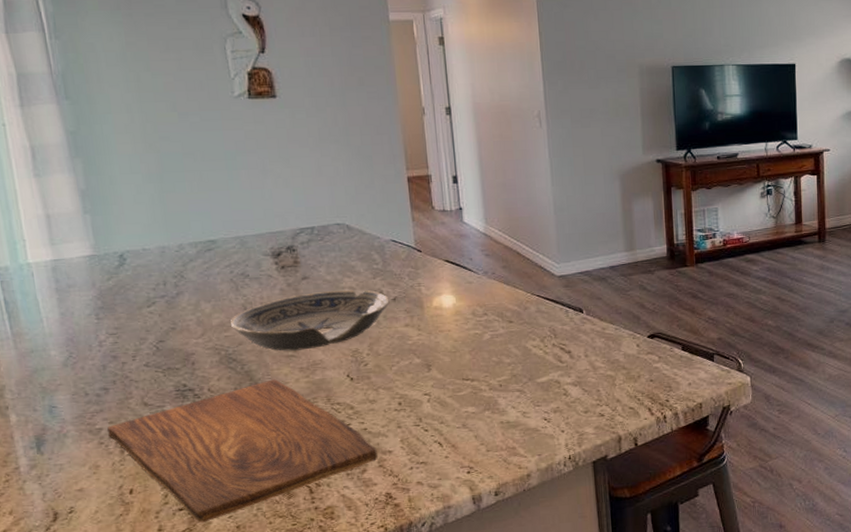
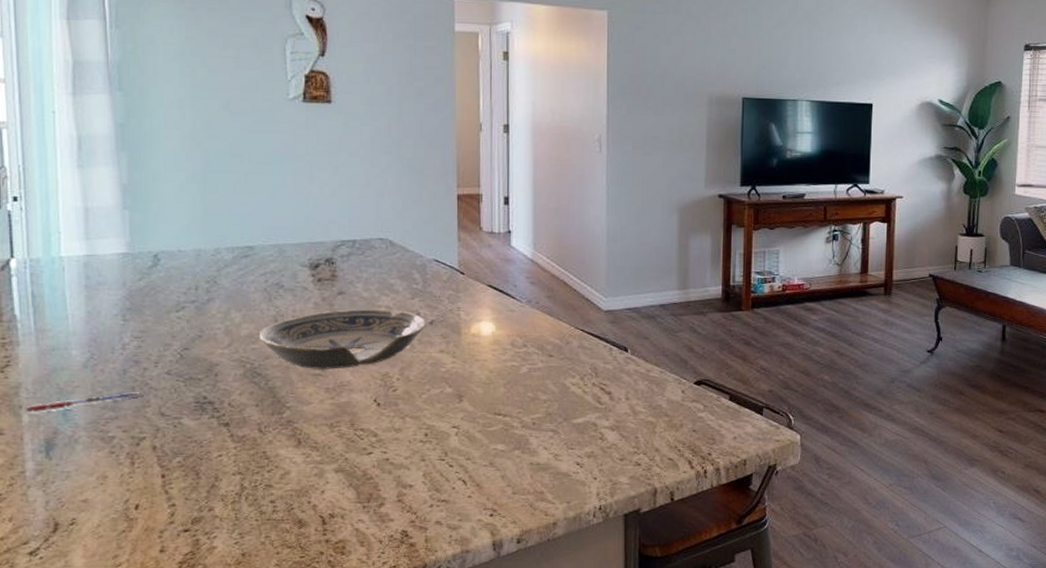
pen: none [12,385,124,412] -> present [26,392,142,413]
cutting board: present [107,379,378,523] -> none [120,398,397,547]

